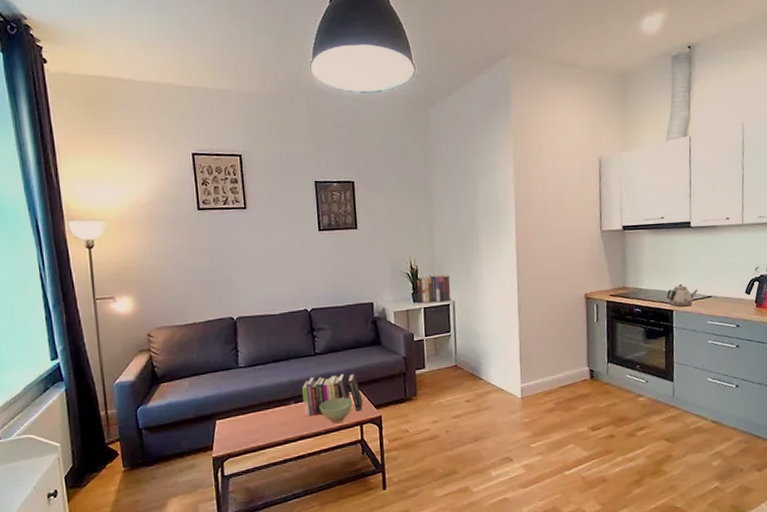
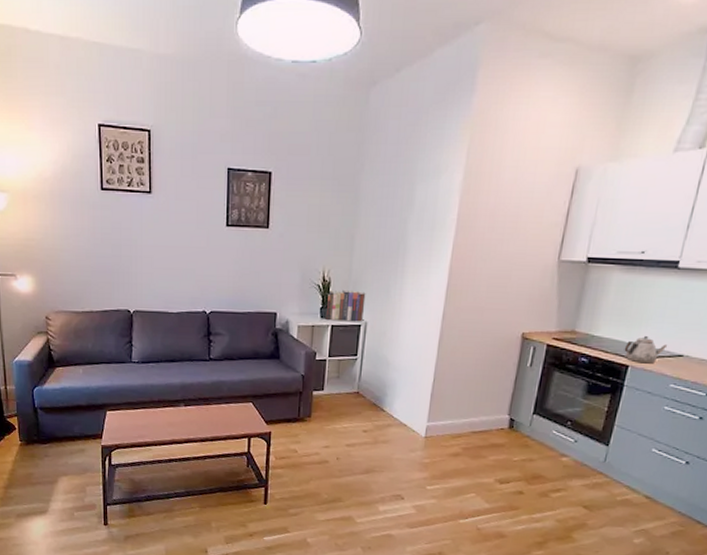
books: present [301,373,363,416] -> none [192,382,254,424]
bowl: present [319,397,353,424] -> none [208,407,243,433]

